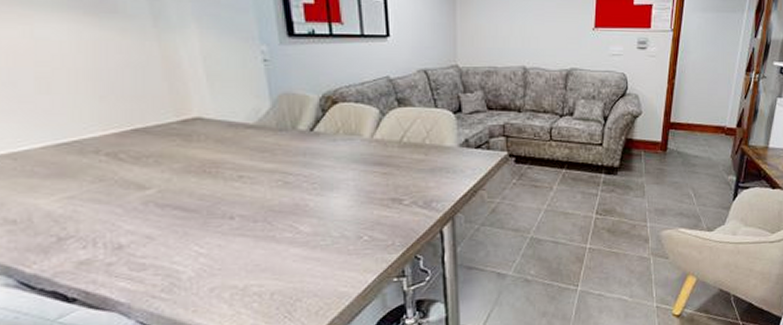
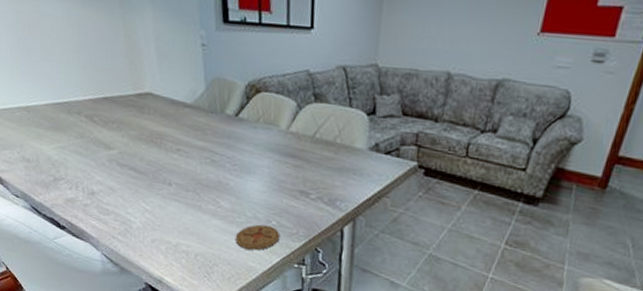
coaster: none [320,242,374,274] -> present [235,224,280,251]

